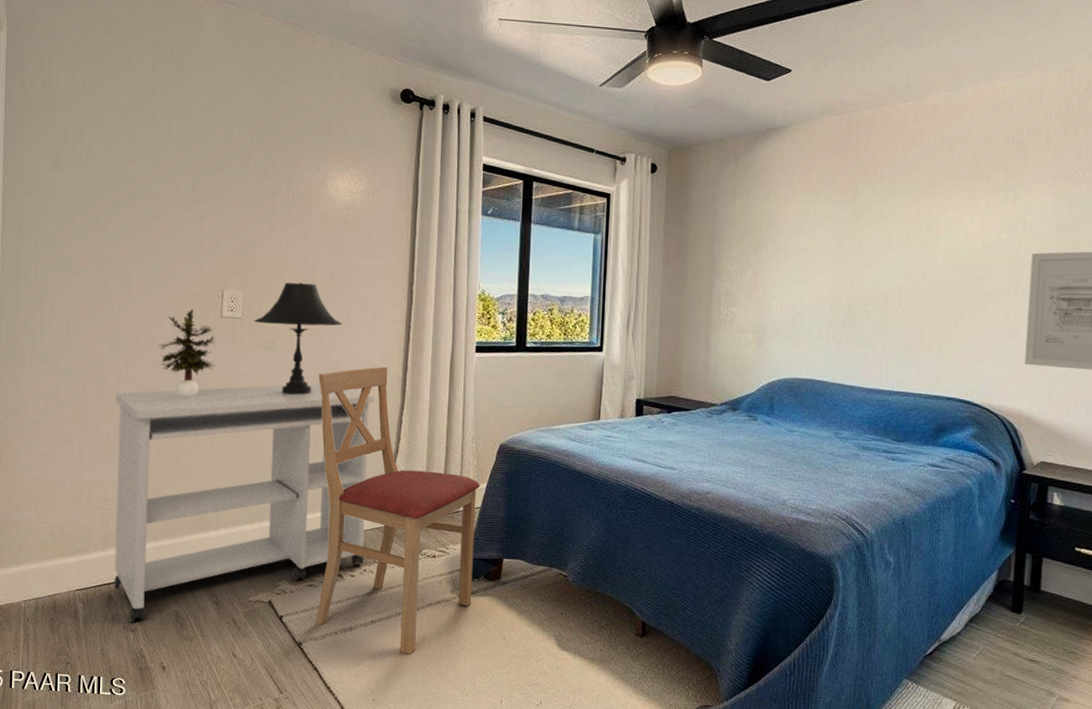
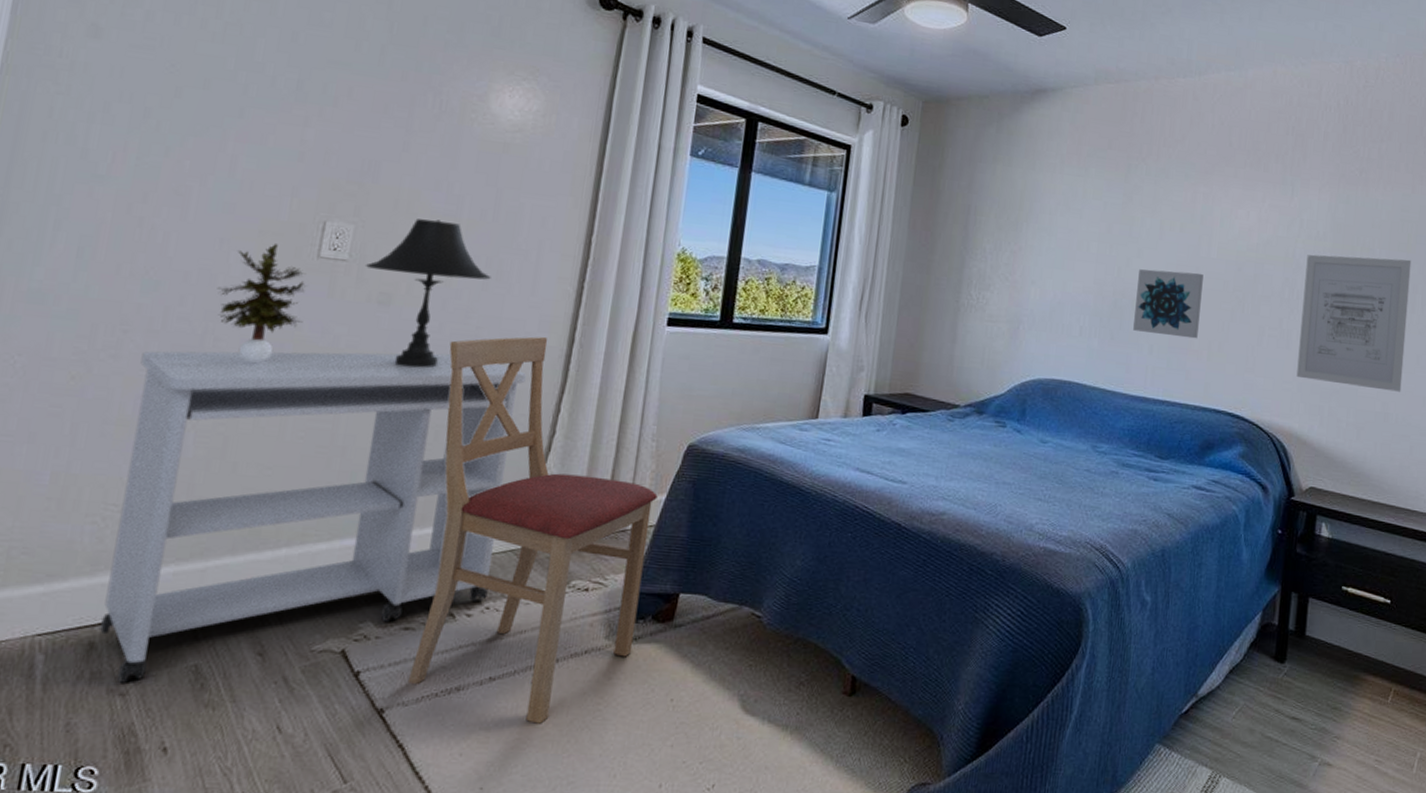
wall art: none [867,277,931,336] -> present [1133,269,1204,339]

